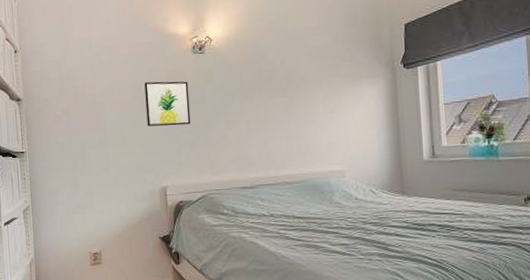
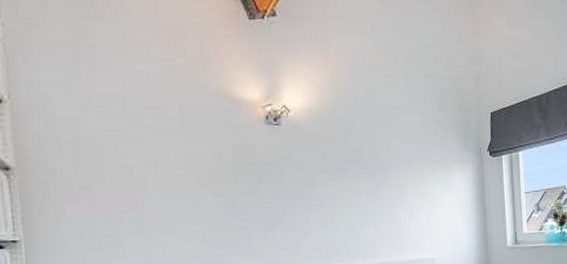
wall art: present [144,81,191,127] -> none [202,154,264,209]

